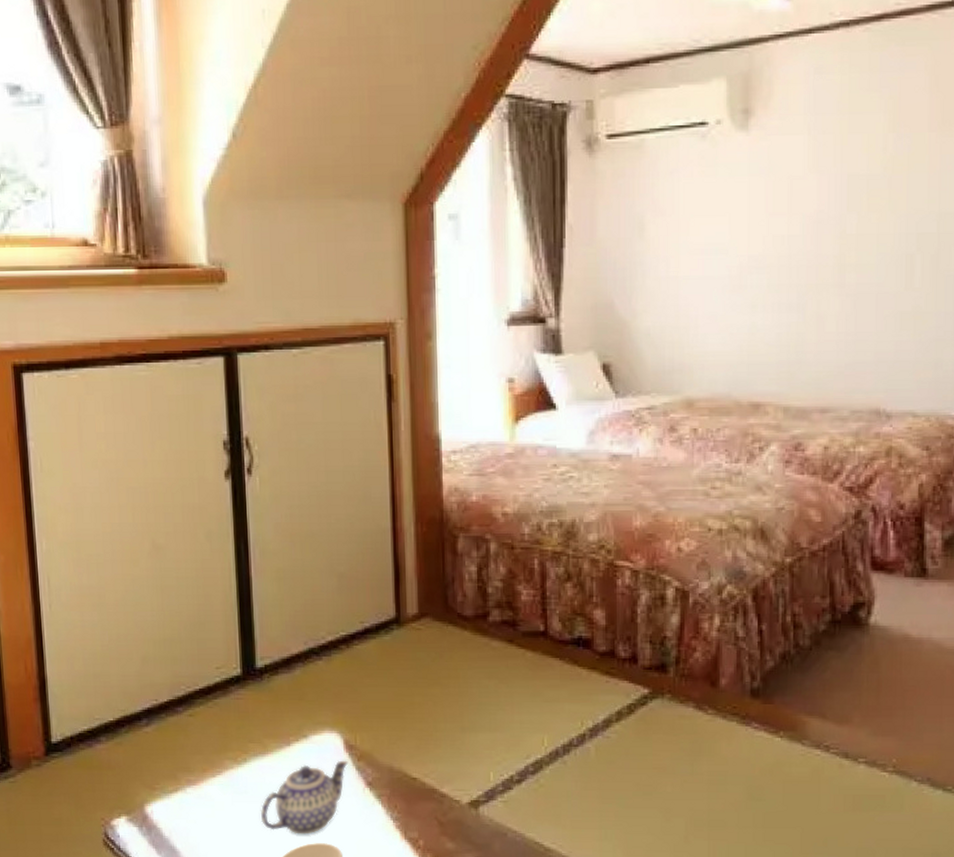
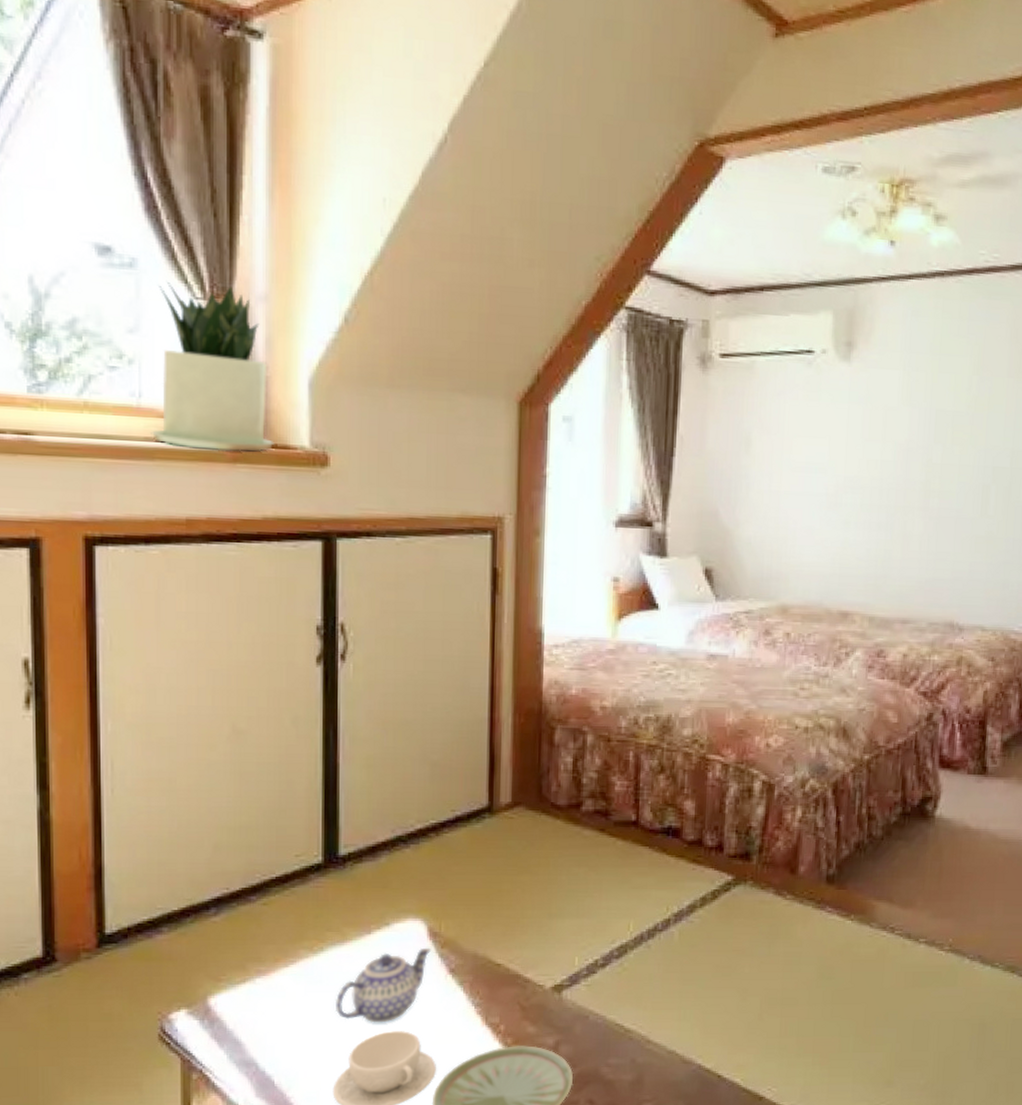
planter: none [64,112,175,275] -> present [151,282,275,452]

